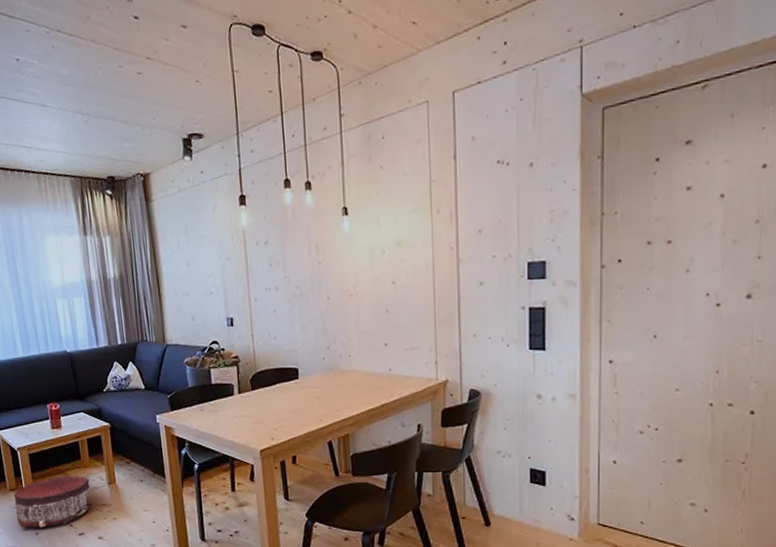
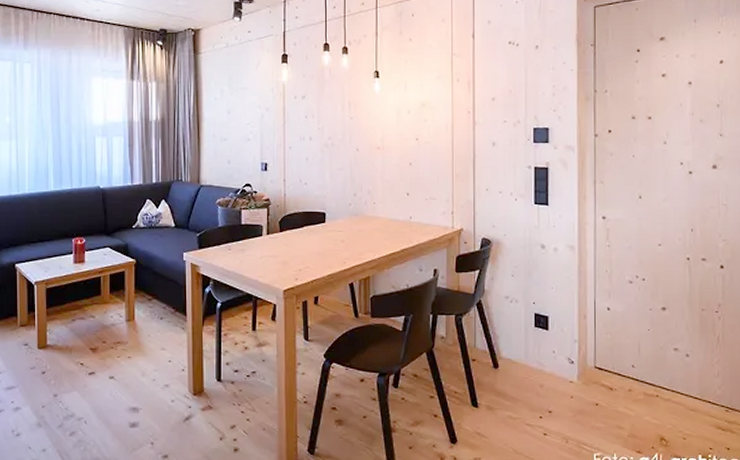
pouf: present [14,475,91,527] -> none [23,311,107,366]

